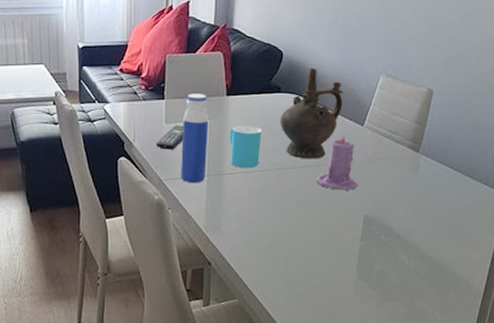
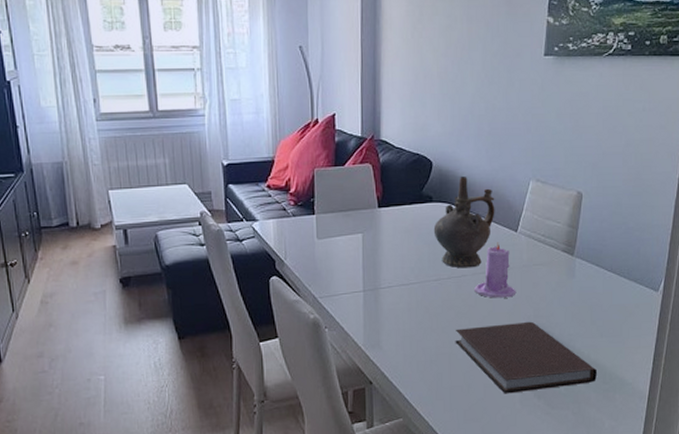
remote control: present [155,125,184,150] -> none [308,240,337,266]
water bottle: present [181,94,209,183] -> none [334,207,362,300]
cup: present [229,125,262,169] -> none [384,236,417,282]
notebook: none [294,214,433,283] -> present [455,321,597,394]

